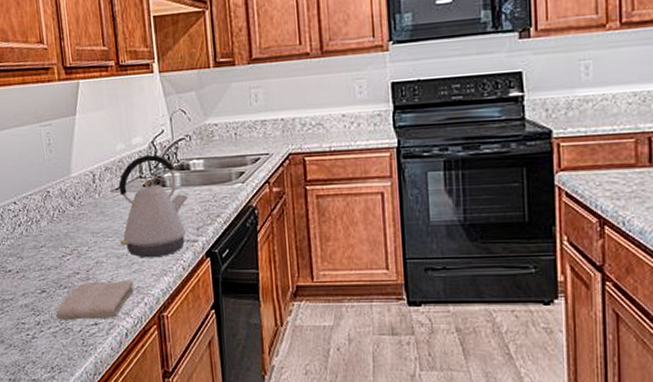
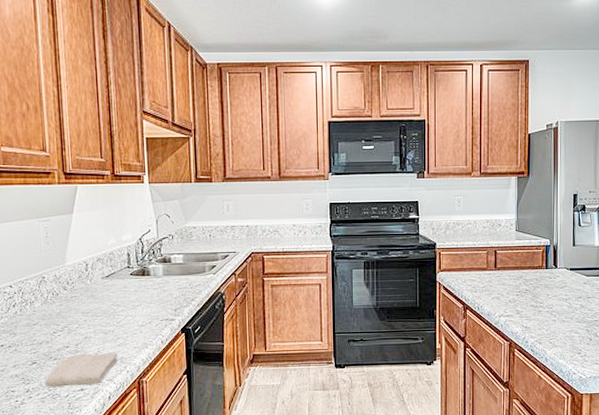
kettle: present [118,155,188,258] -> none [107,249,168,334]

